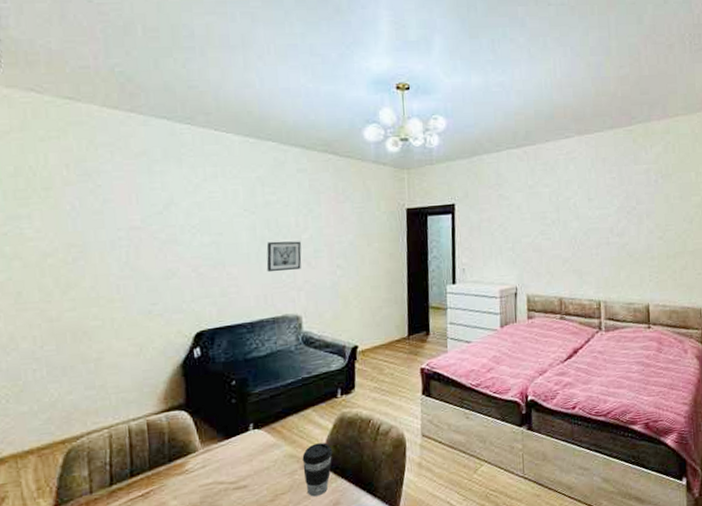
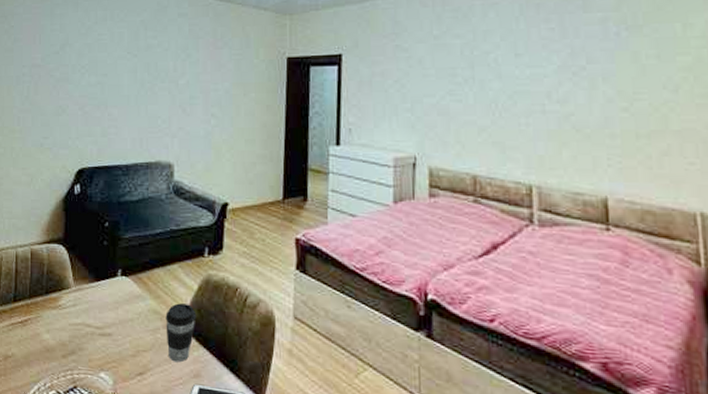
wall art: present [266,241,302,273] -> none [144,85,178,116]

